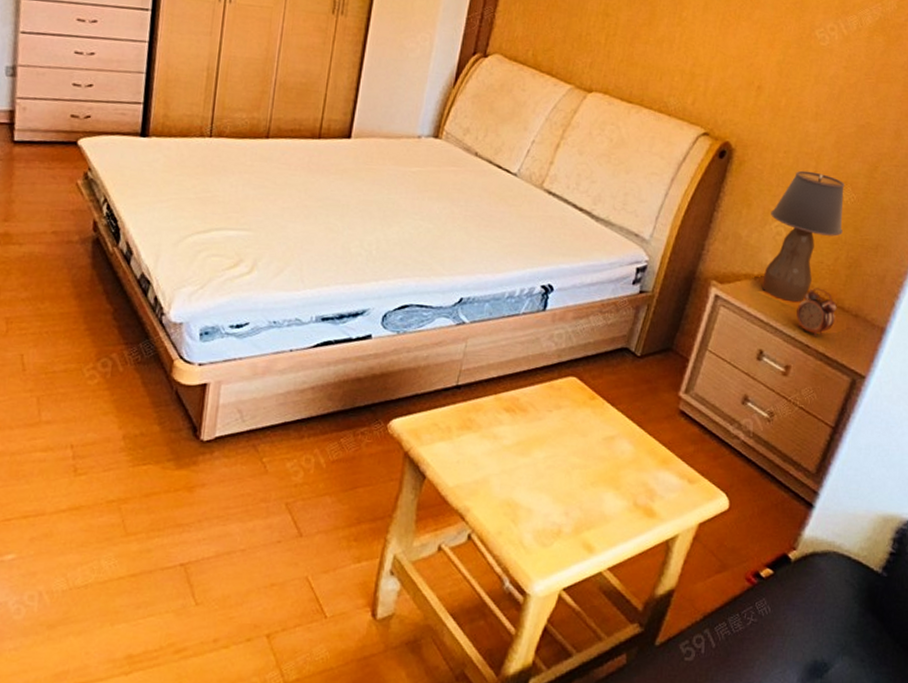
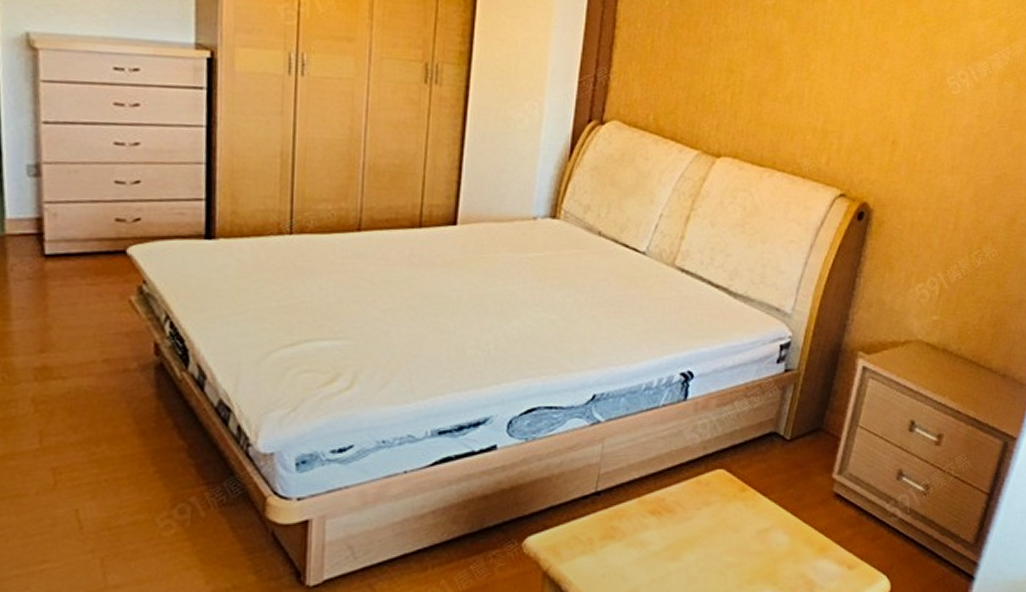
table lamp: present [761,170,844,303] -> none [909,228,986,368]
alarm clock: present [796,288,837,337] -> none [946,350,985,402]

